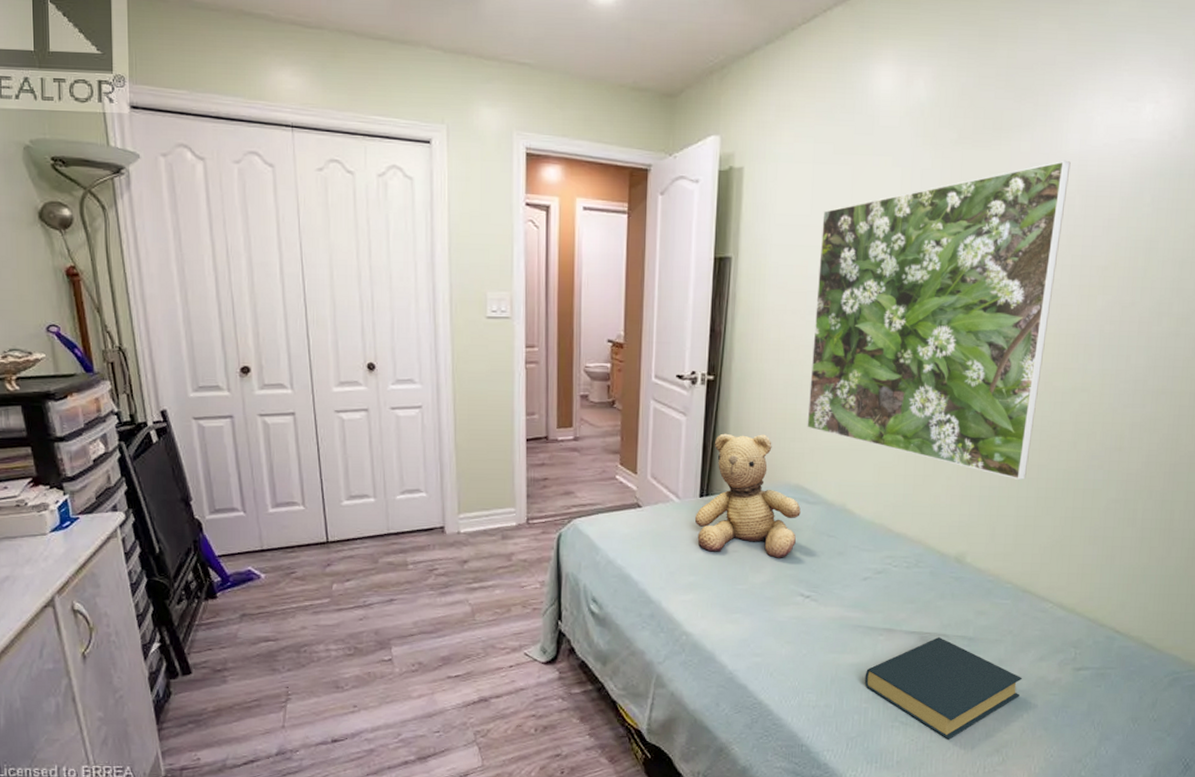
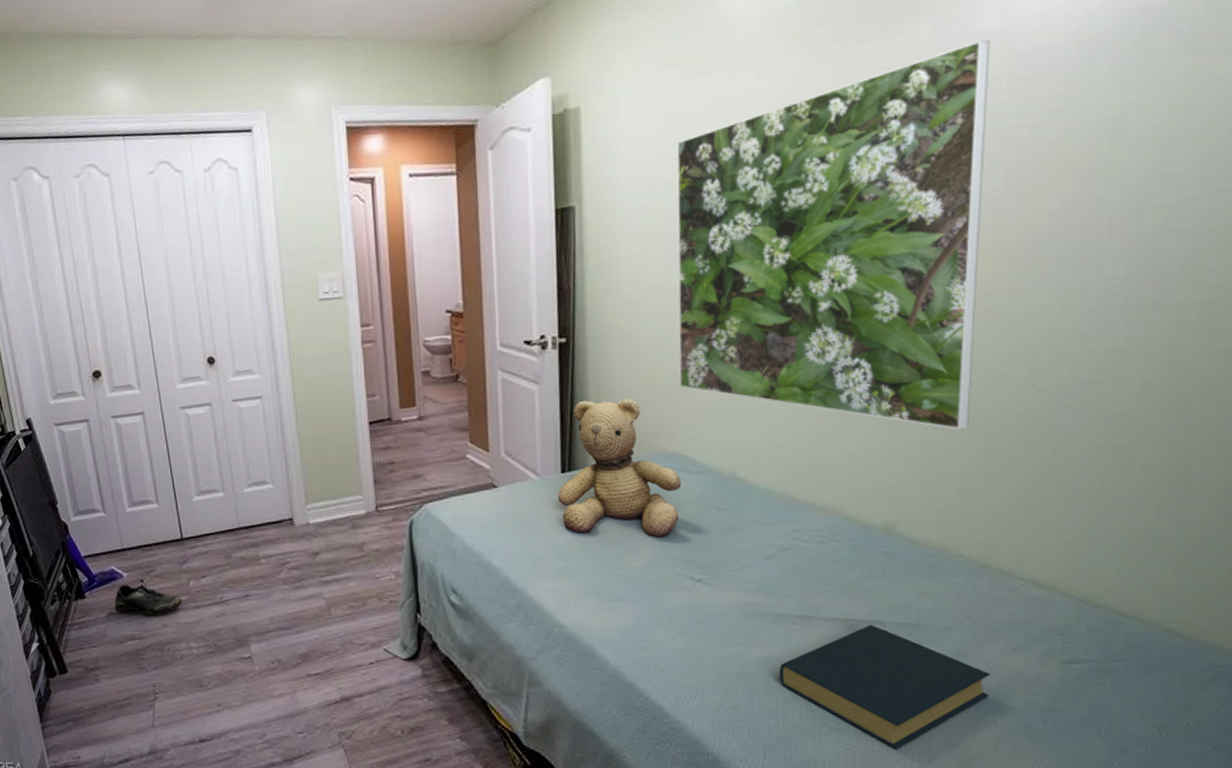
shoe: none [248,580,323,618] -> present [114,578,182,616]

